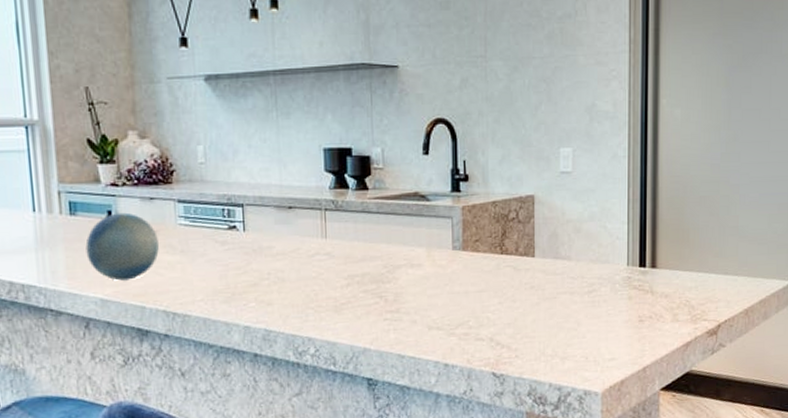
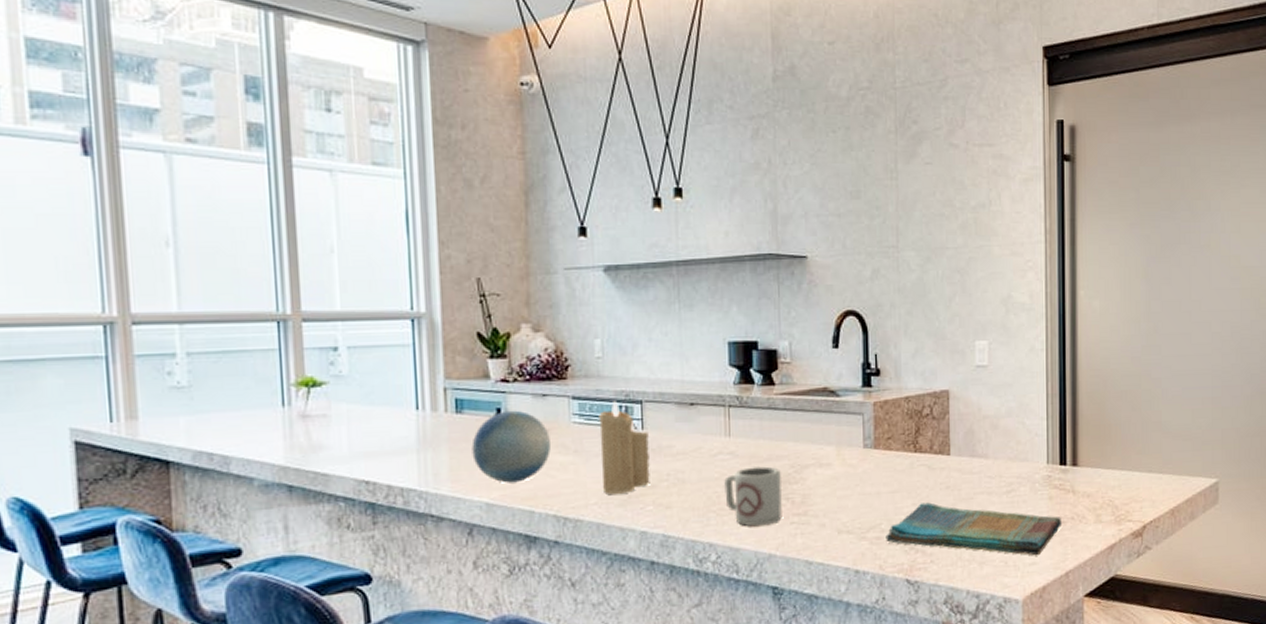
candle: none [203,204,252,292] -> present [599,401,650,494]
cup: none [321,266,376,322] -> present [724,466,782,527]
dish towel: none [473,301,641,352] -> present [886,502,1063,556]

